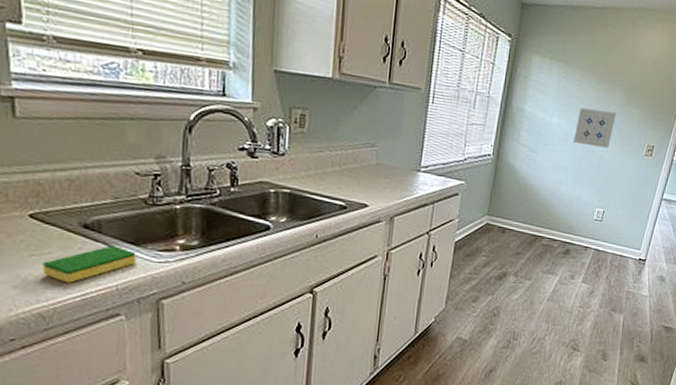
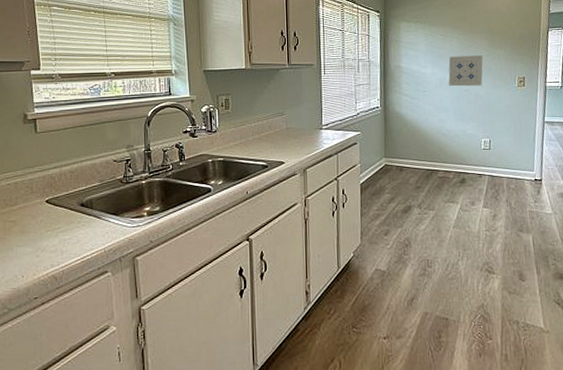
dish sponge: present [42,245,136,283] -> none [55,217,117,250]

